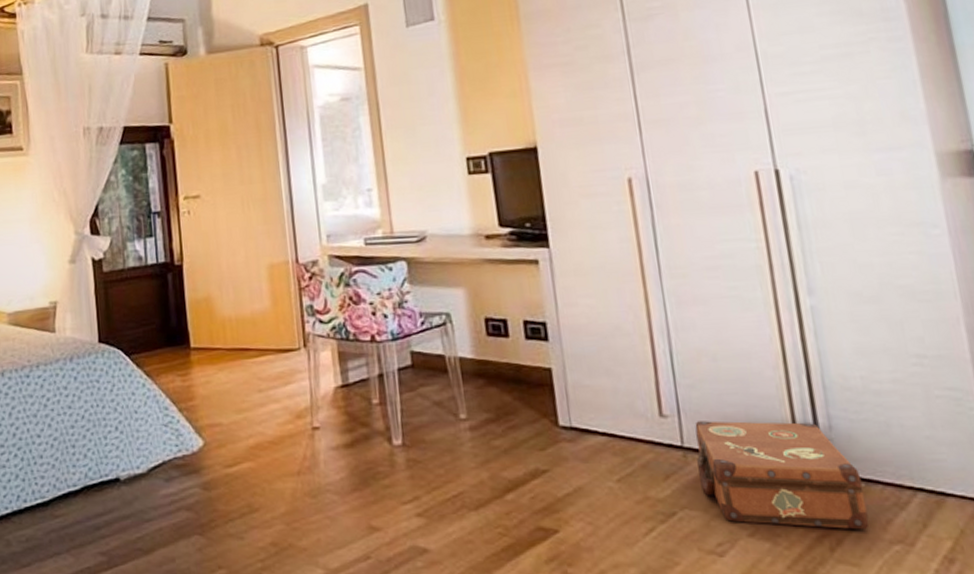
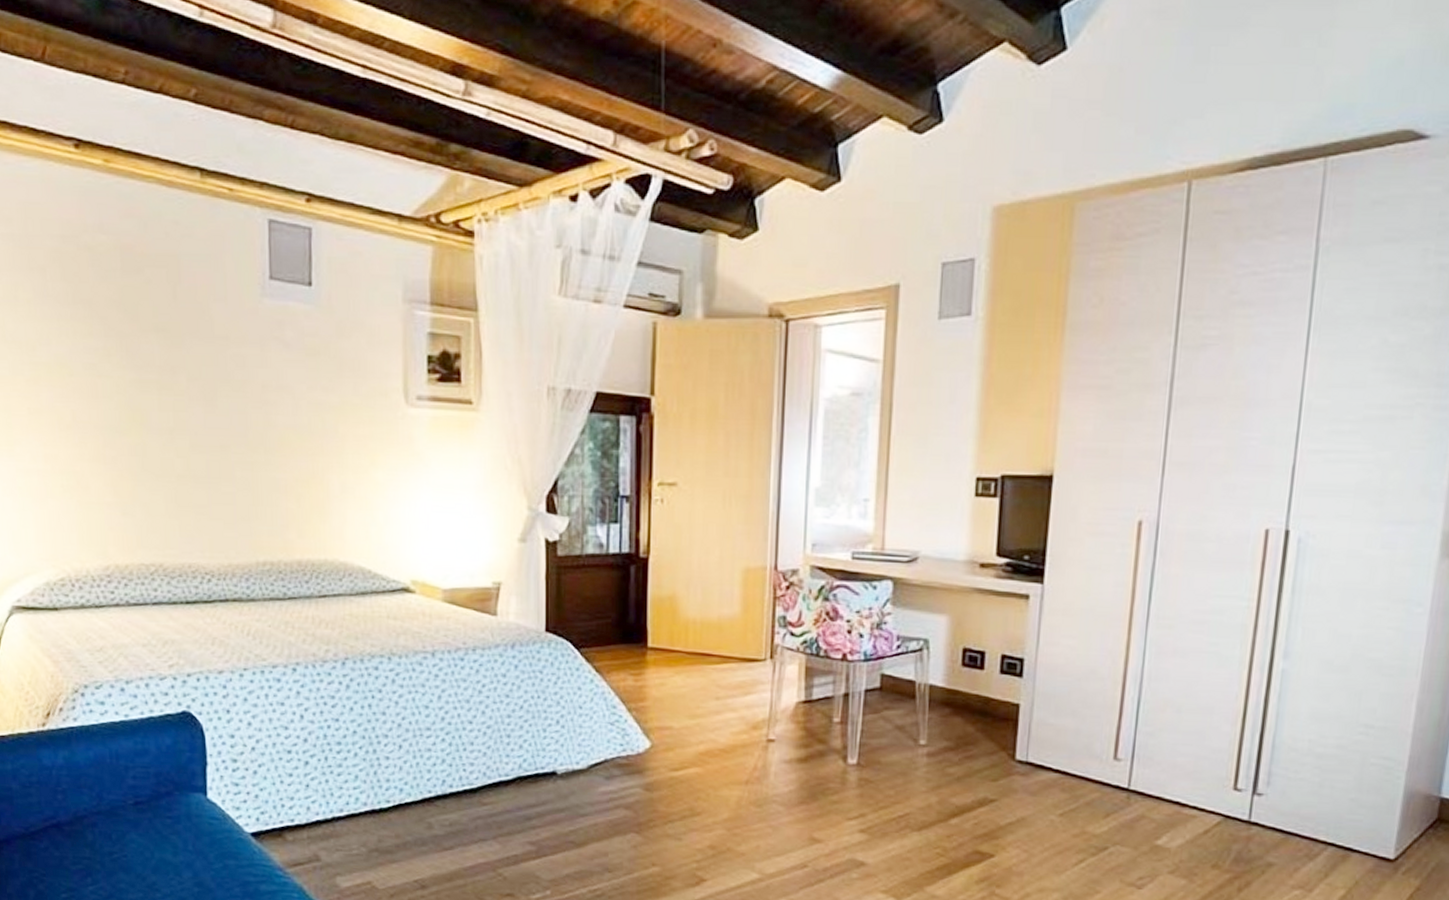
suitcase: present [695,421,870,530] -> none [1136,767,1283,875]

